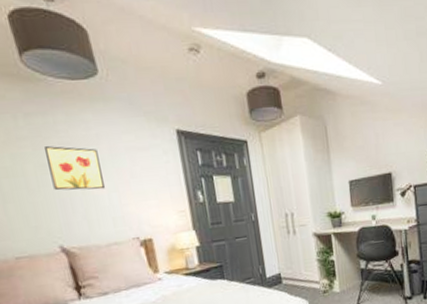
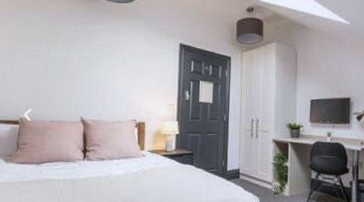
wall art: present [45,146,106,191] -> none [87,46,122,80]

